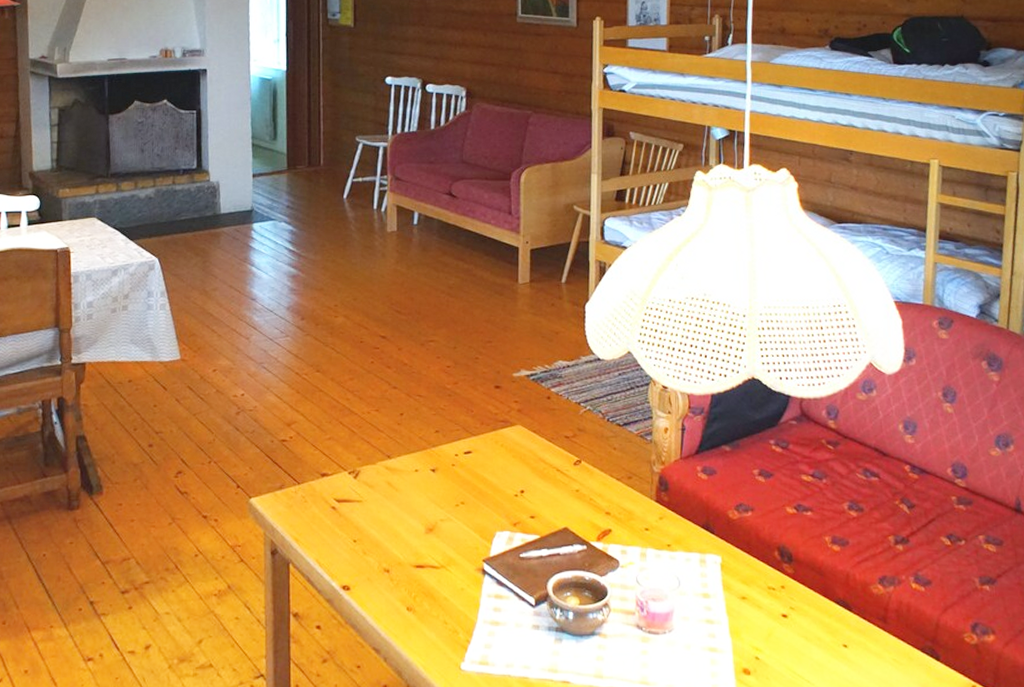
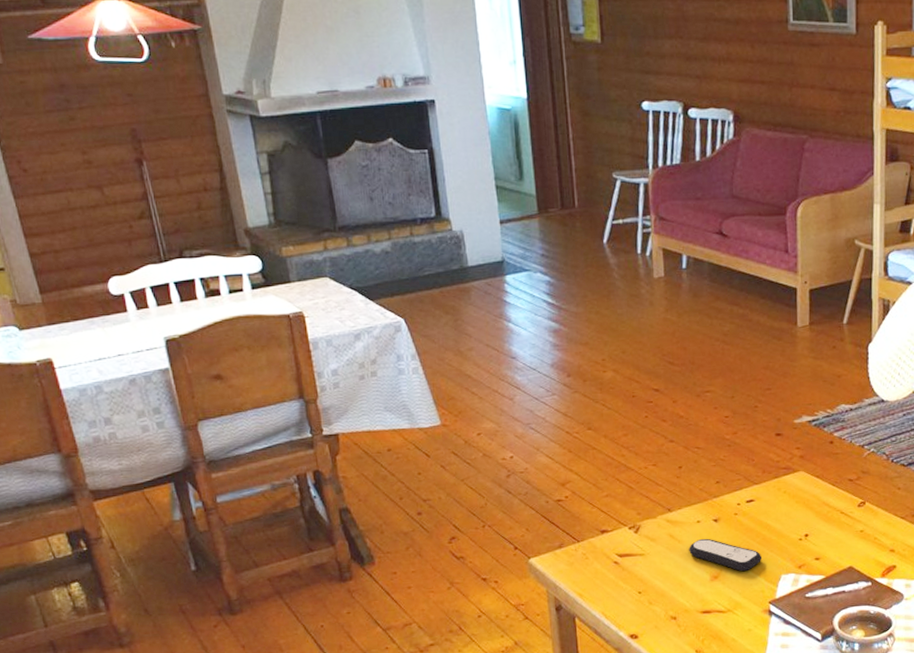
remote control: none [406,488,477,525] -> present [689,538,761,571]

